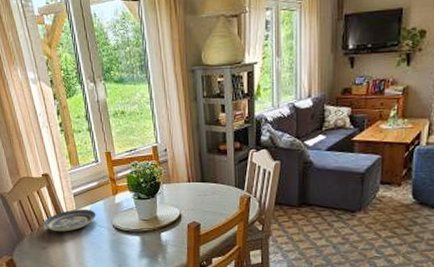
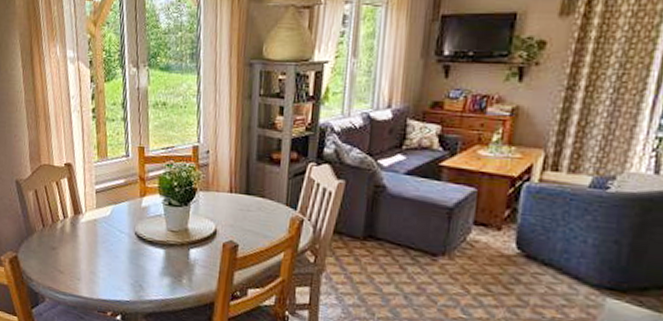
plate: present [43,209,96,232] -> none [57,207,118,233]

